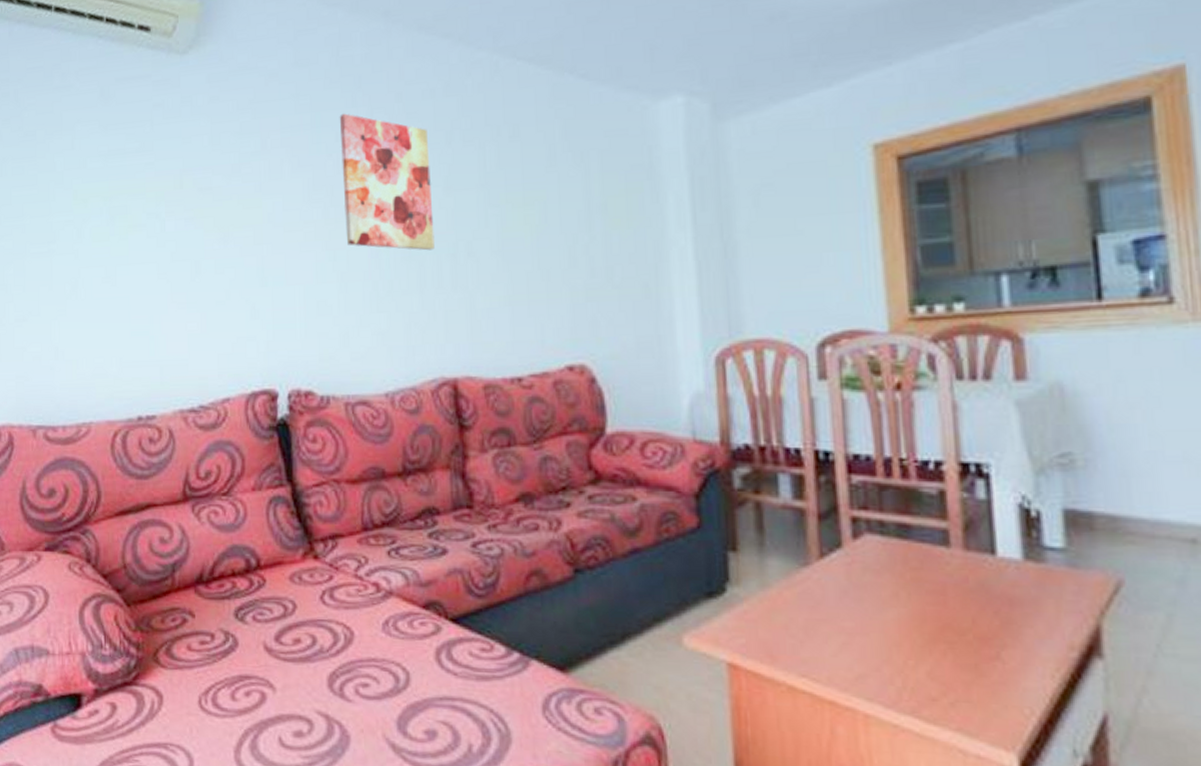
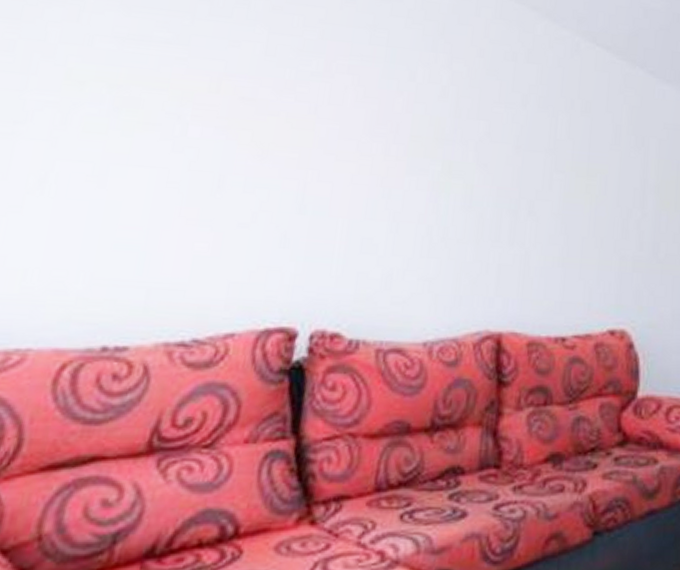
wall art: present [339,113,435,251] -> none [405,55,505,204]

